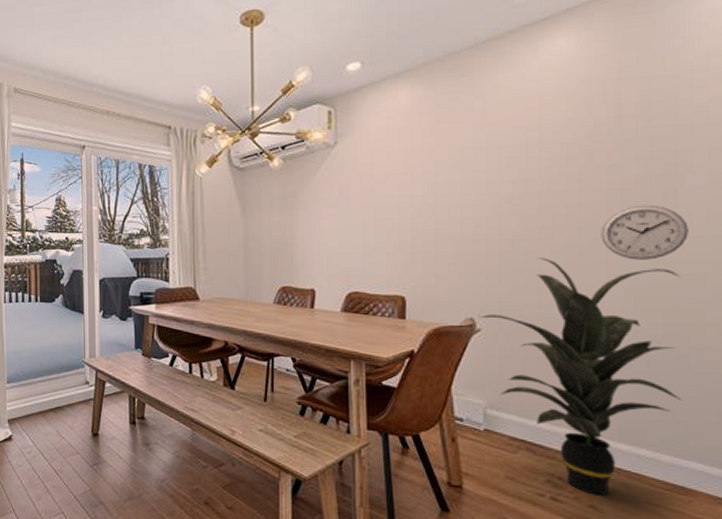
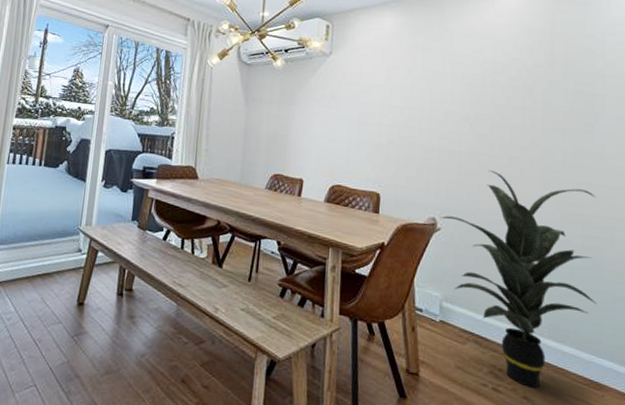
wall clock: present [601,204,688,260] -> none [537,134,602,181]

